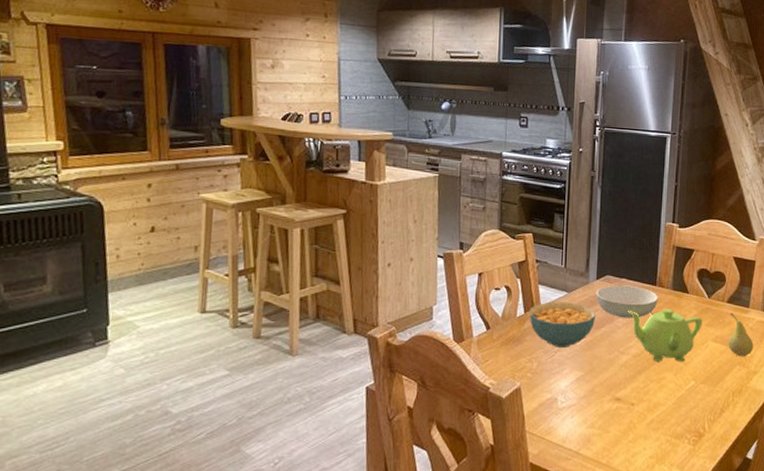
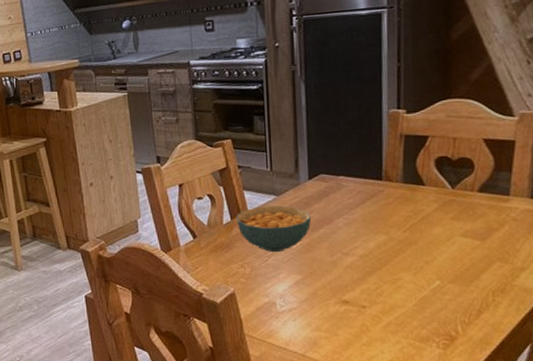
serving bowl: present [596,285,658,318] -> none [309,182,386,218]
teapot: present [628,309,703,362] -> none [349,204,446,262]
fruit: present [728,312,754,357] -> none [482,203,519,252]

